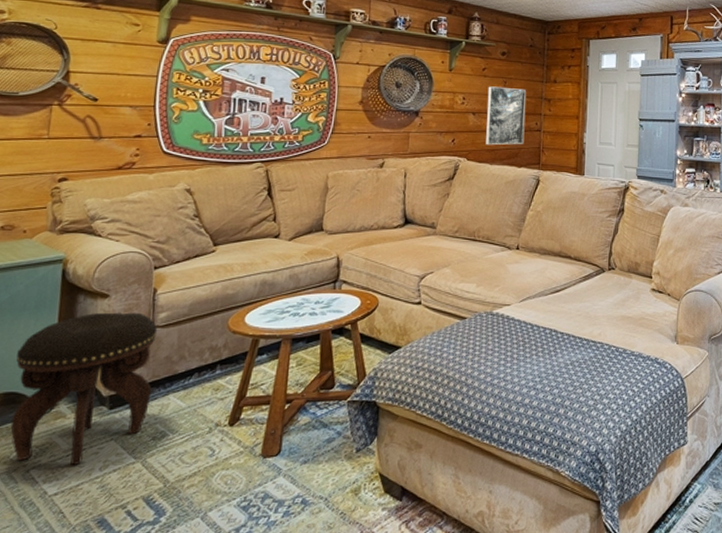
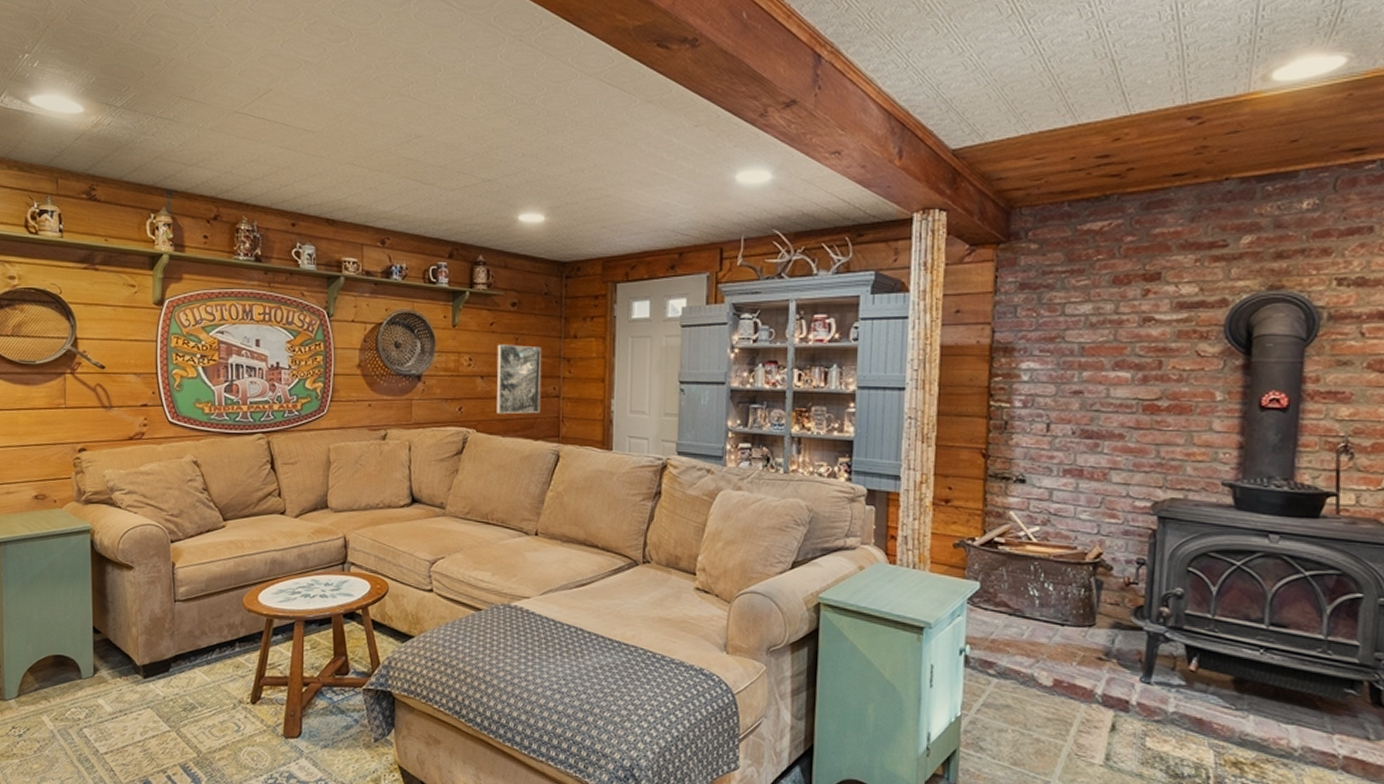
footstool: present [10,312,158,466] -> none [61,583,179,729]

